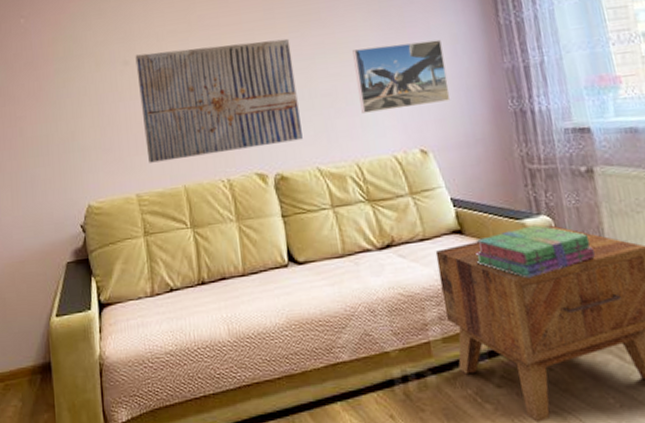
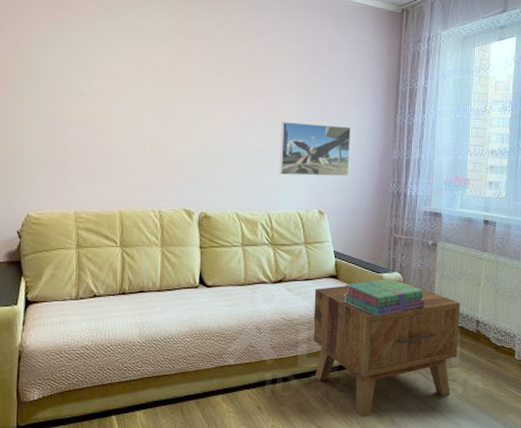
wall art: present [135,38,303,163] -> none [89,89,231,188]

